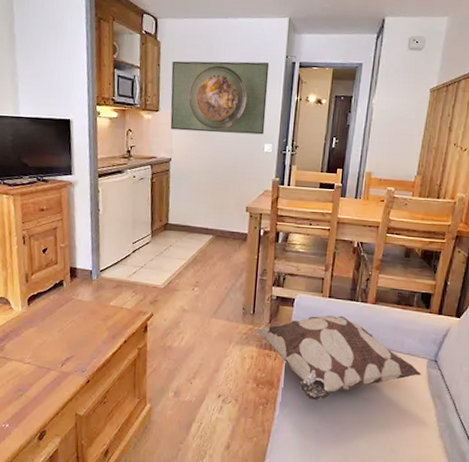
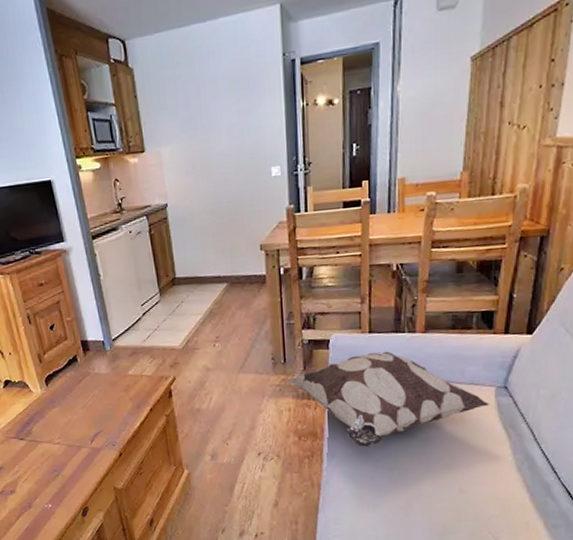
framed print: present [170,61,270,135] -> none [150,65,269,171]

